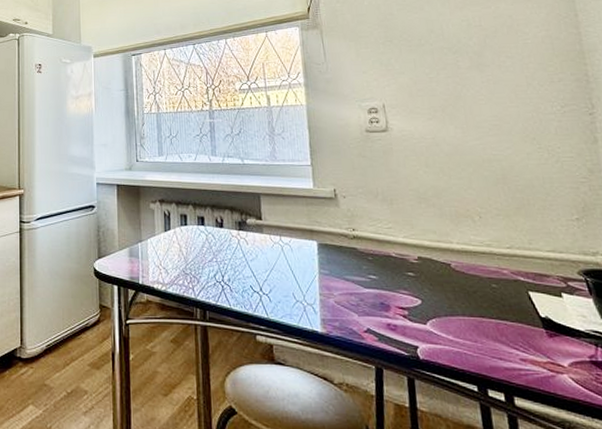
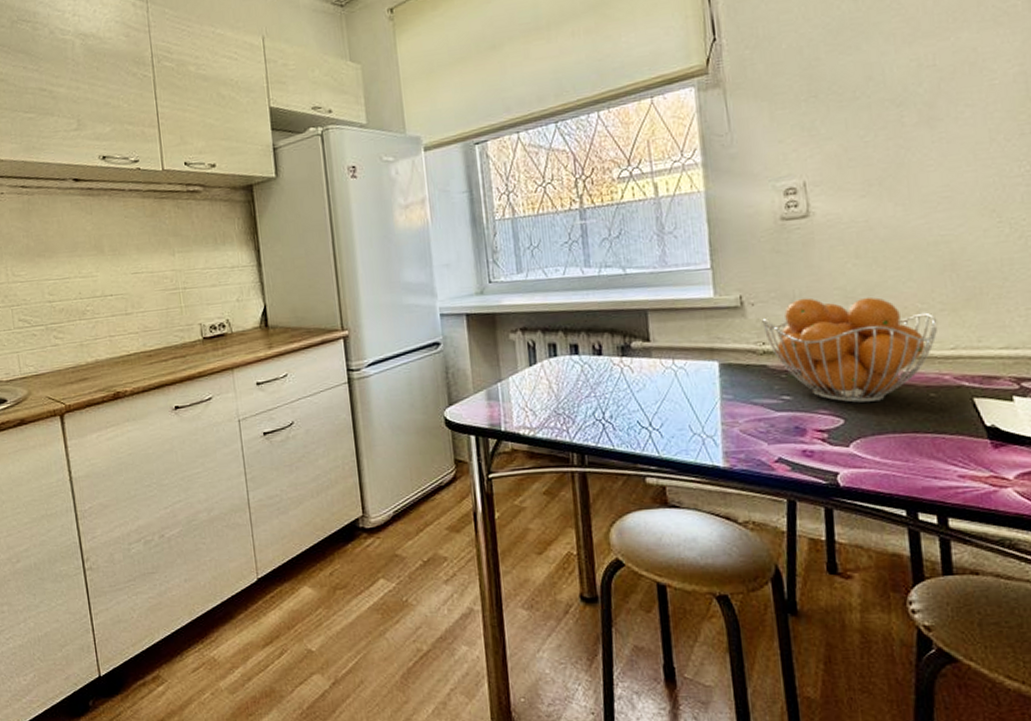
fruit basket: none [352,195,496,287] -> present [762,297,938,403]

